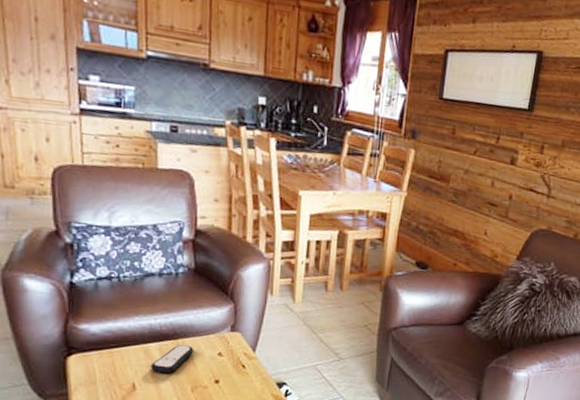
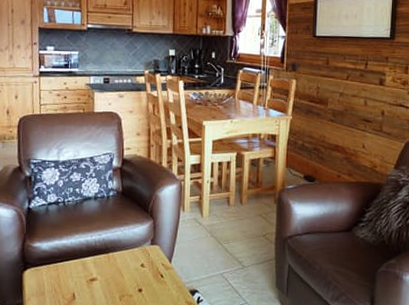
remote control: present [150,345,194,374] -> none [87,258,122,284]

